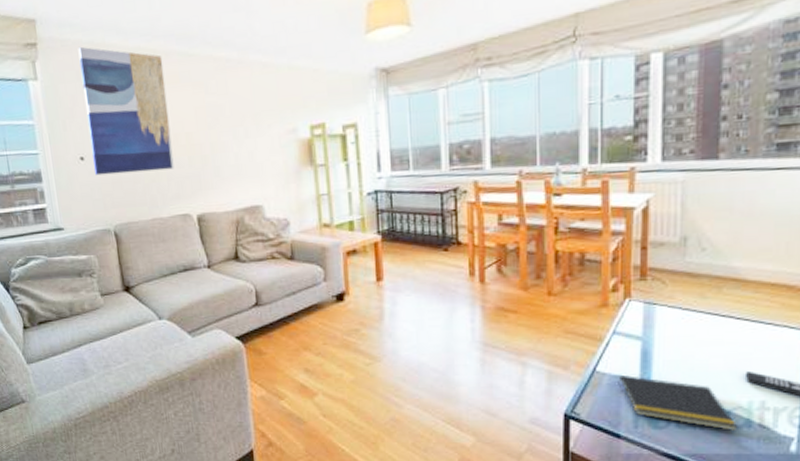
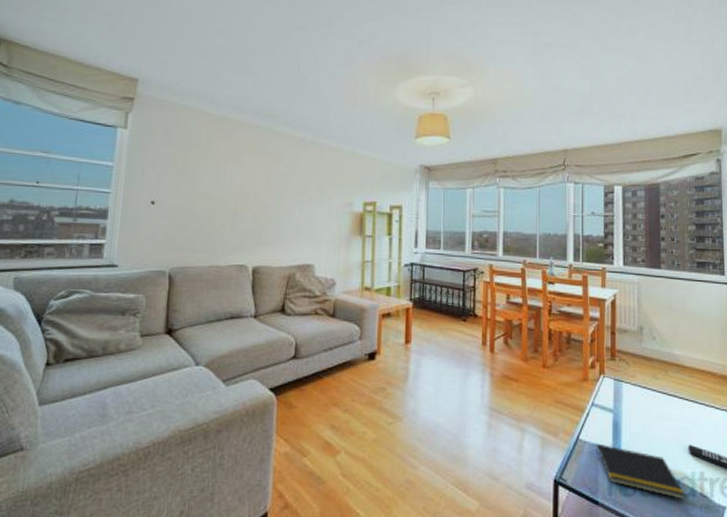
wall art: present [78,46,174,176] -> none [162,108,247,223]

